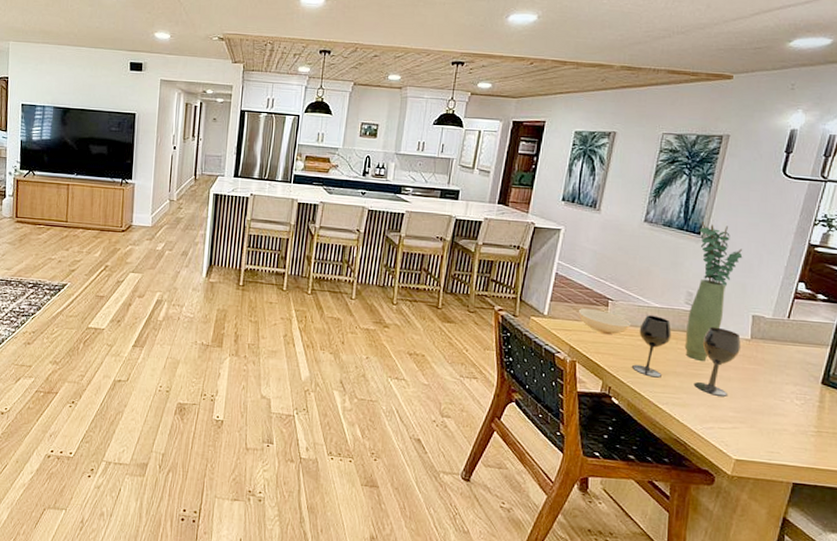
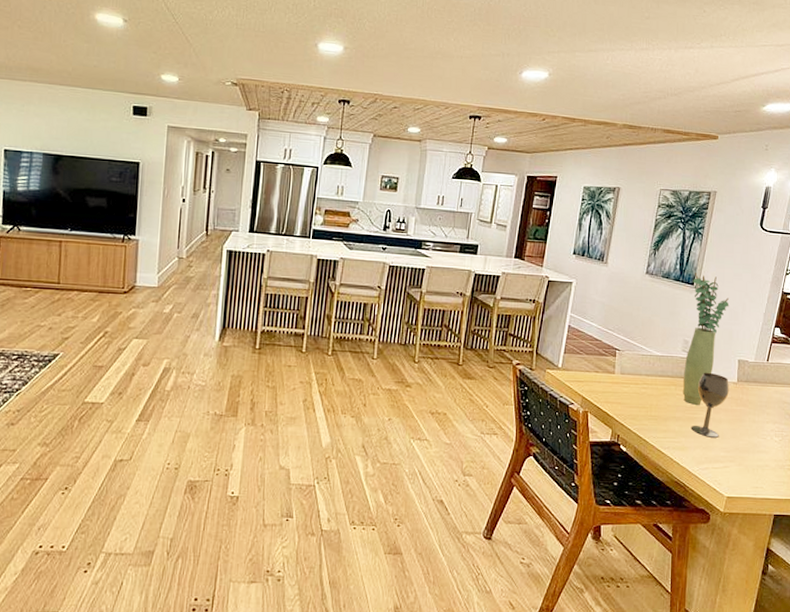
bowl: present [578,308,632,335] -> none [589,359,637,384]
wineglass: present [632,315,672,378] -> none [638,363,671,424]

